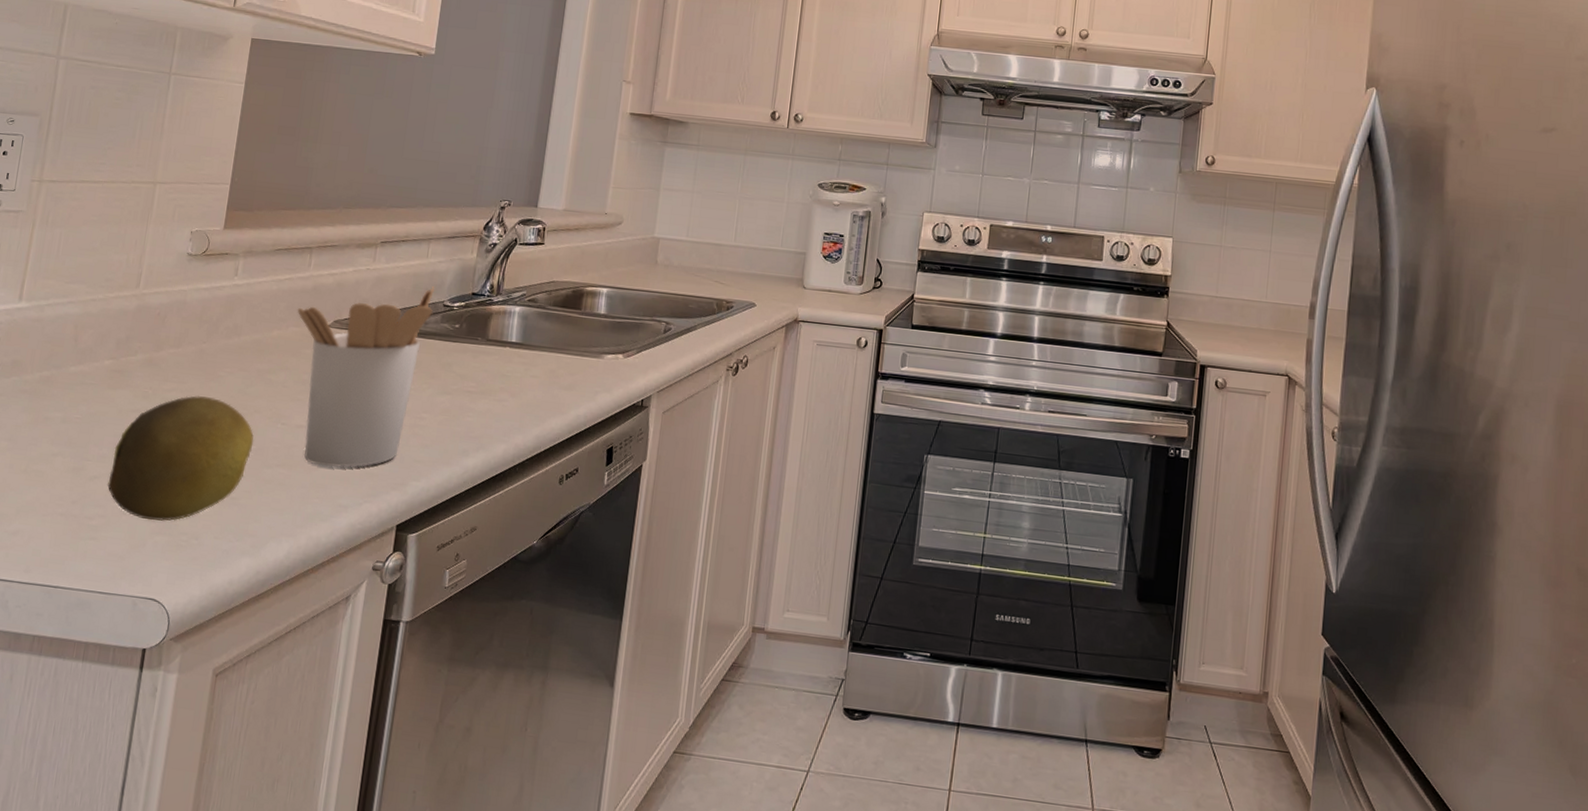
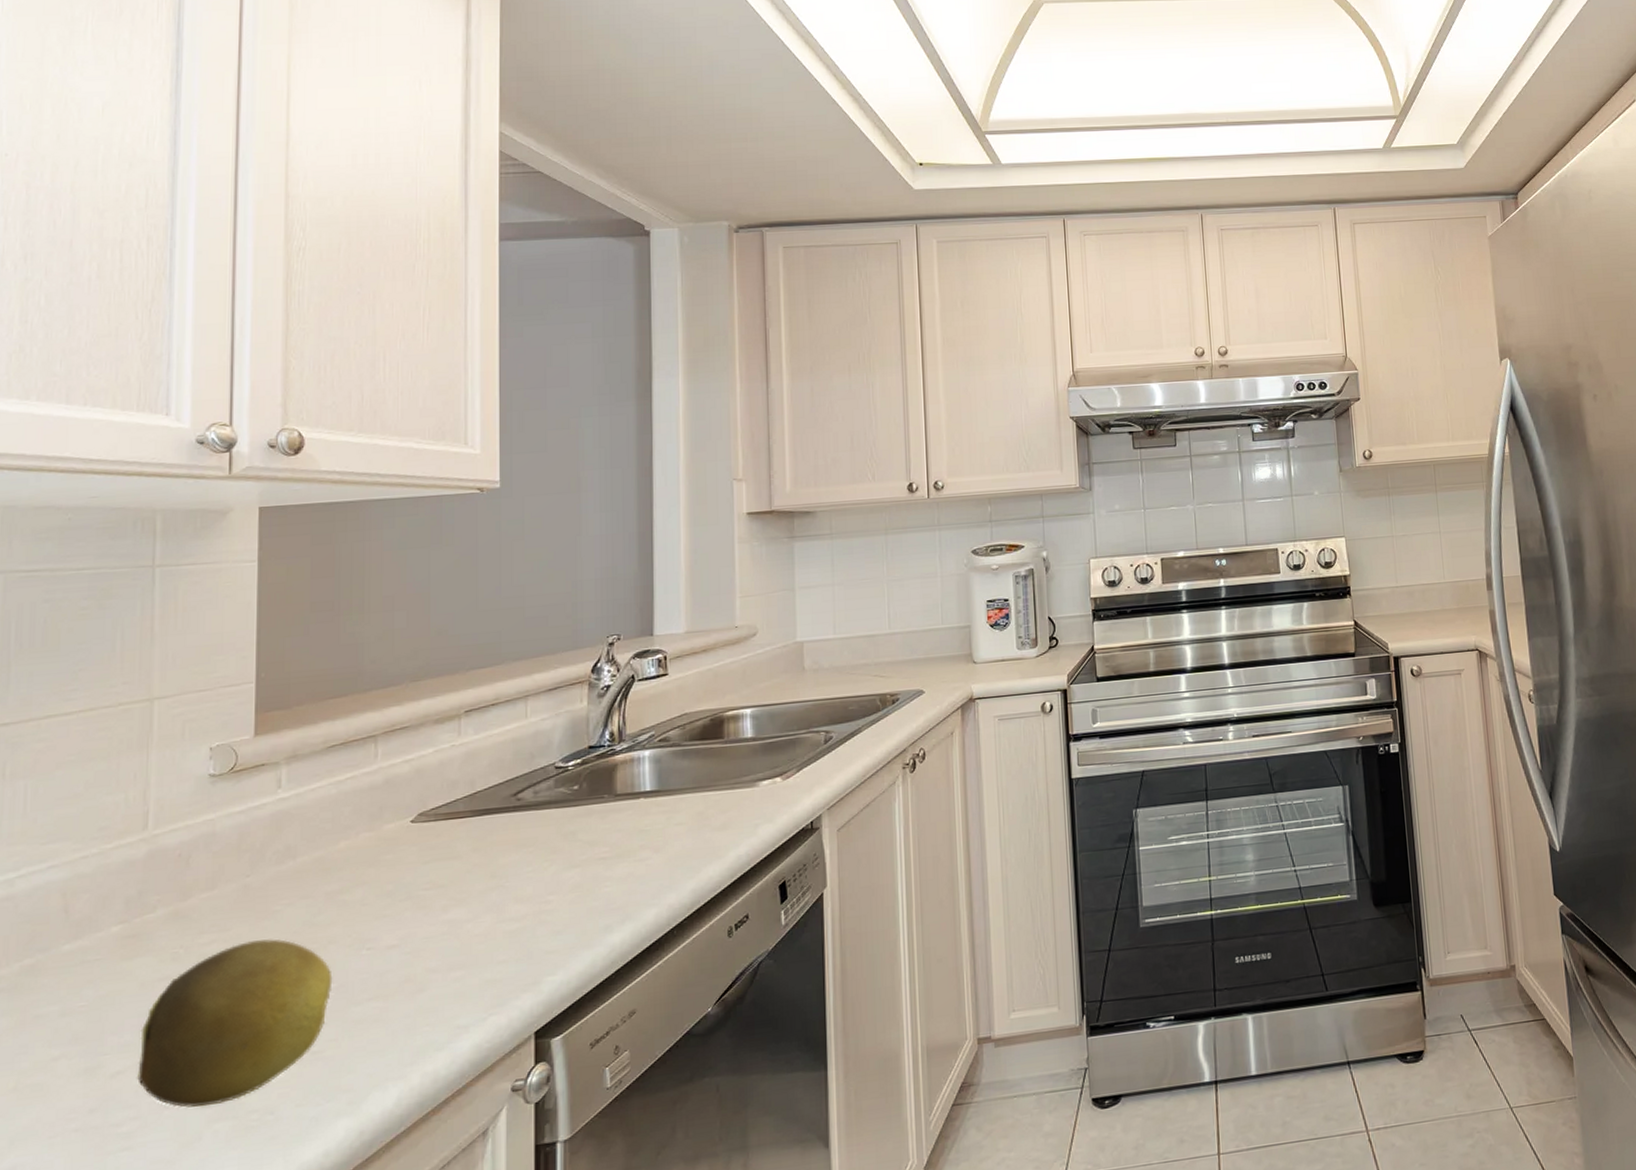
utensil holder: present [297,286,435,468] -> none [367,749,544,988]

